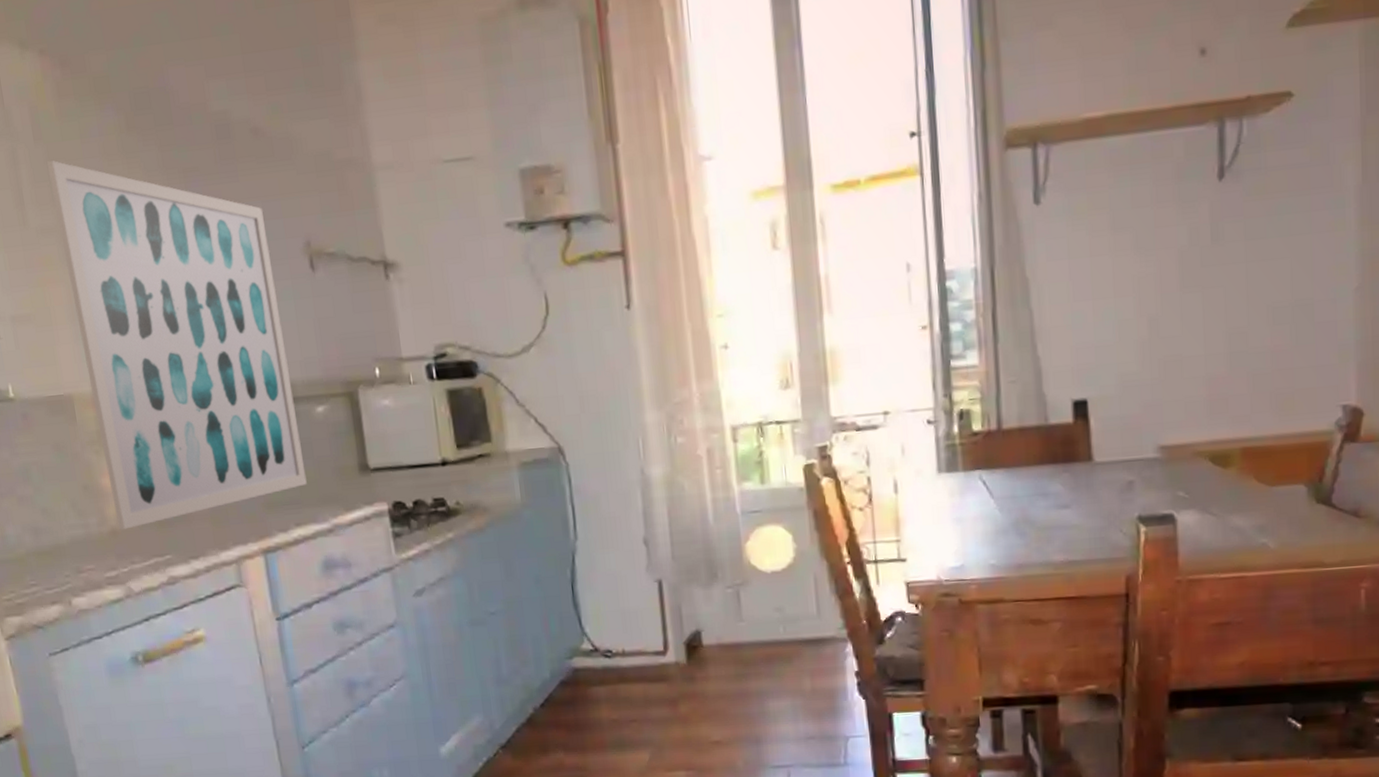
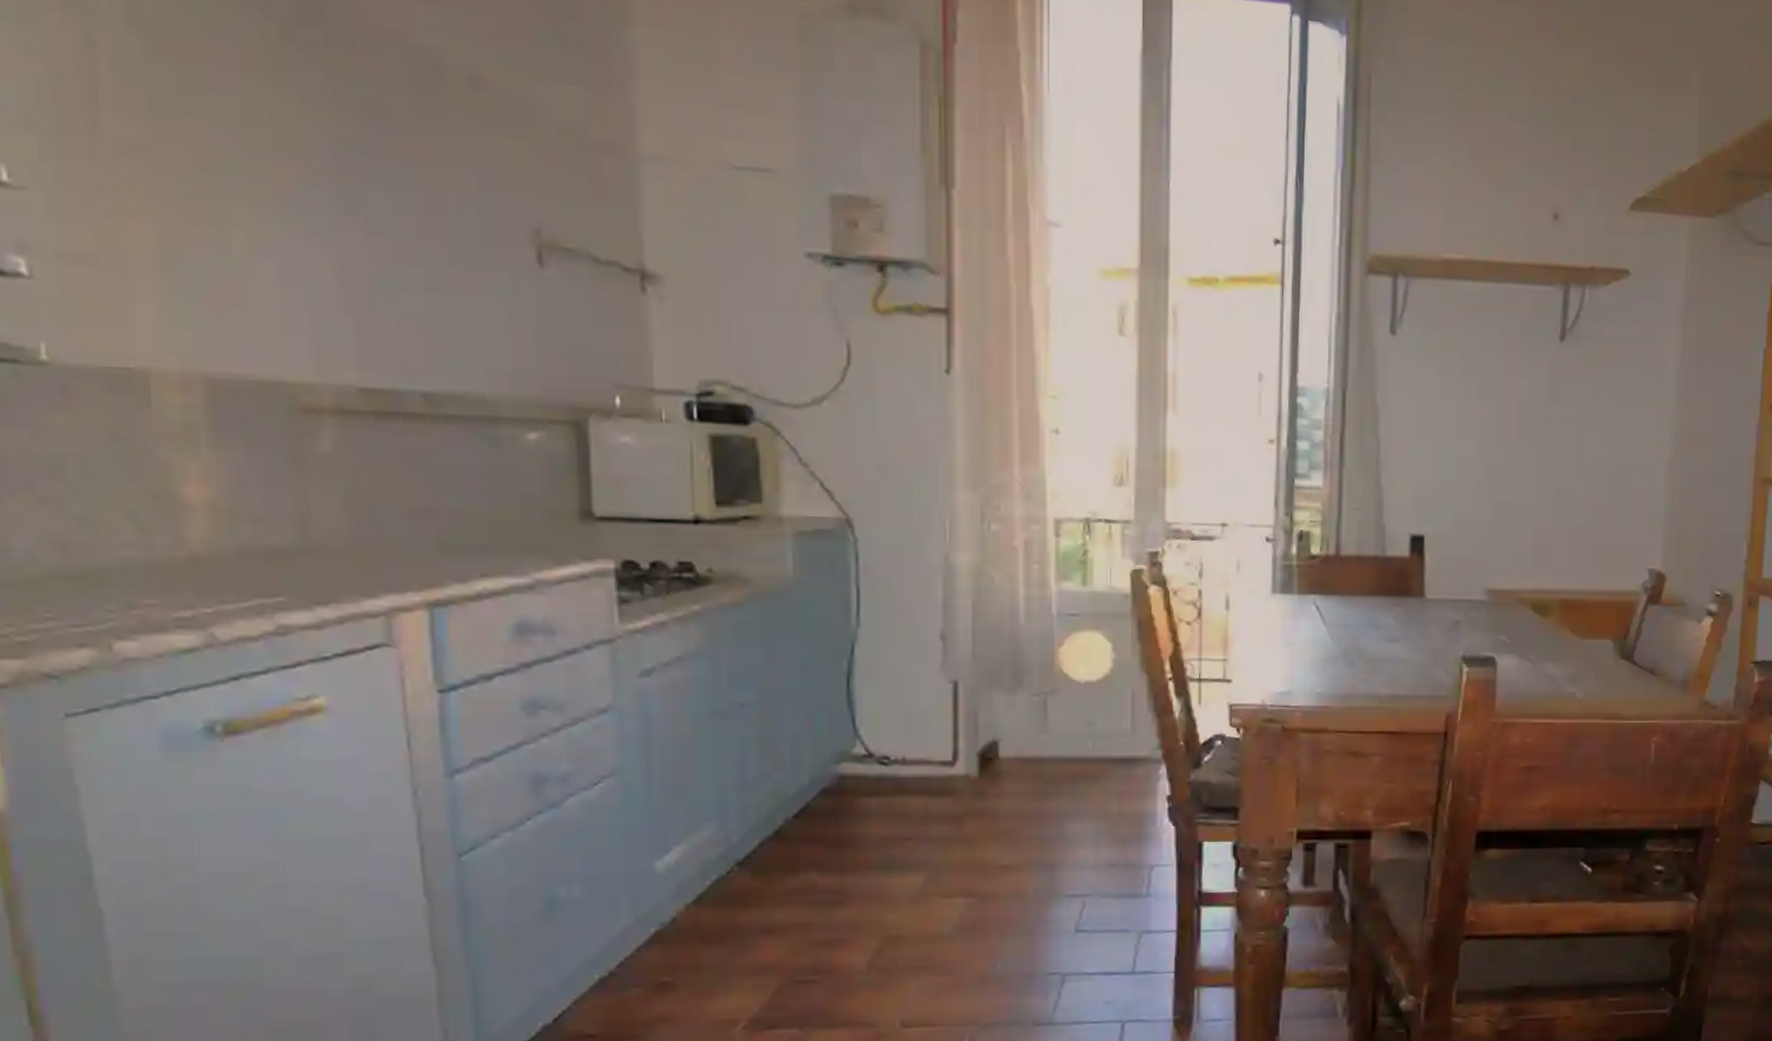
wall art: present [46,160,307,530] -> none [143,57,503,557]

